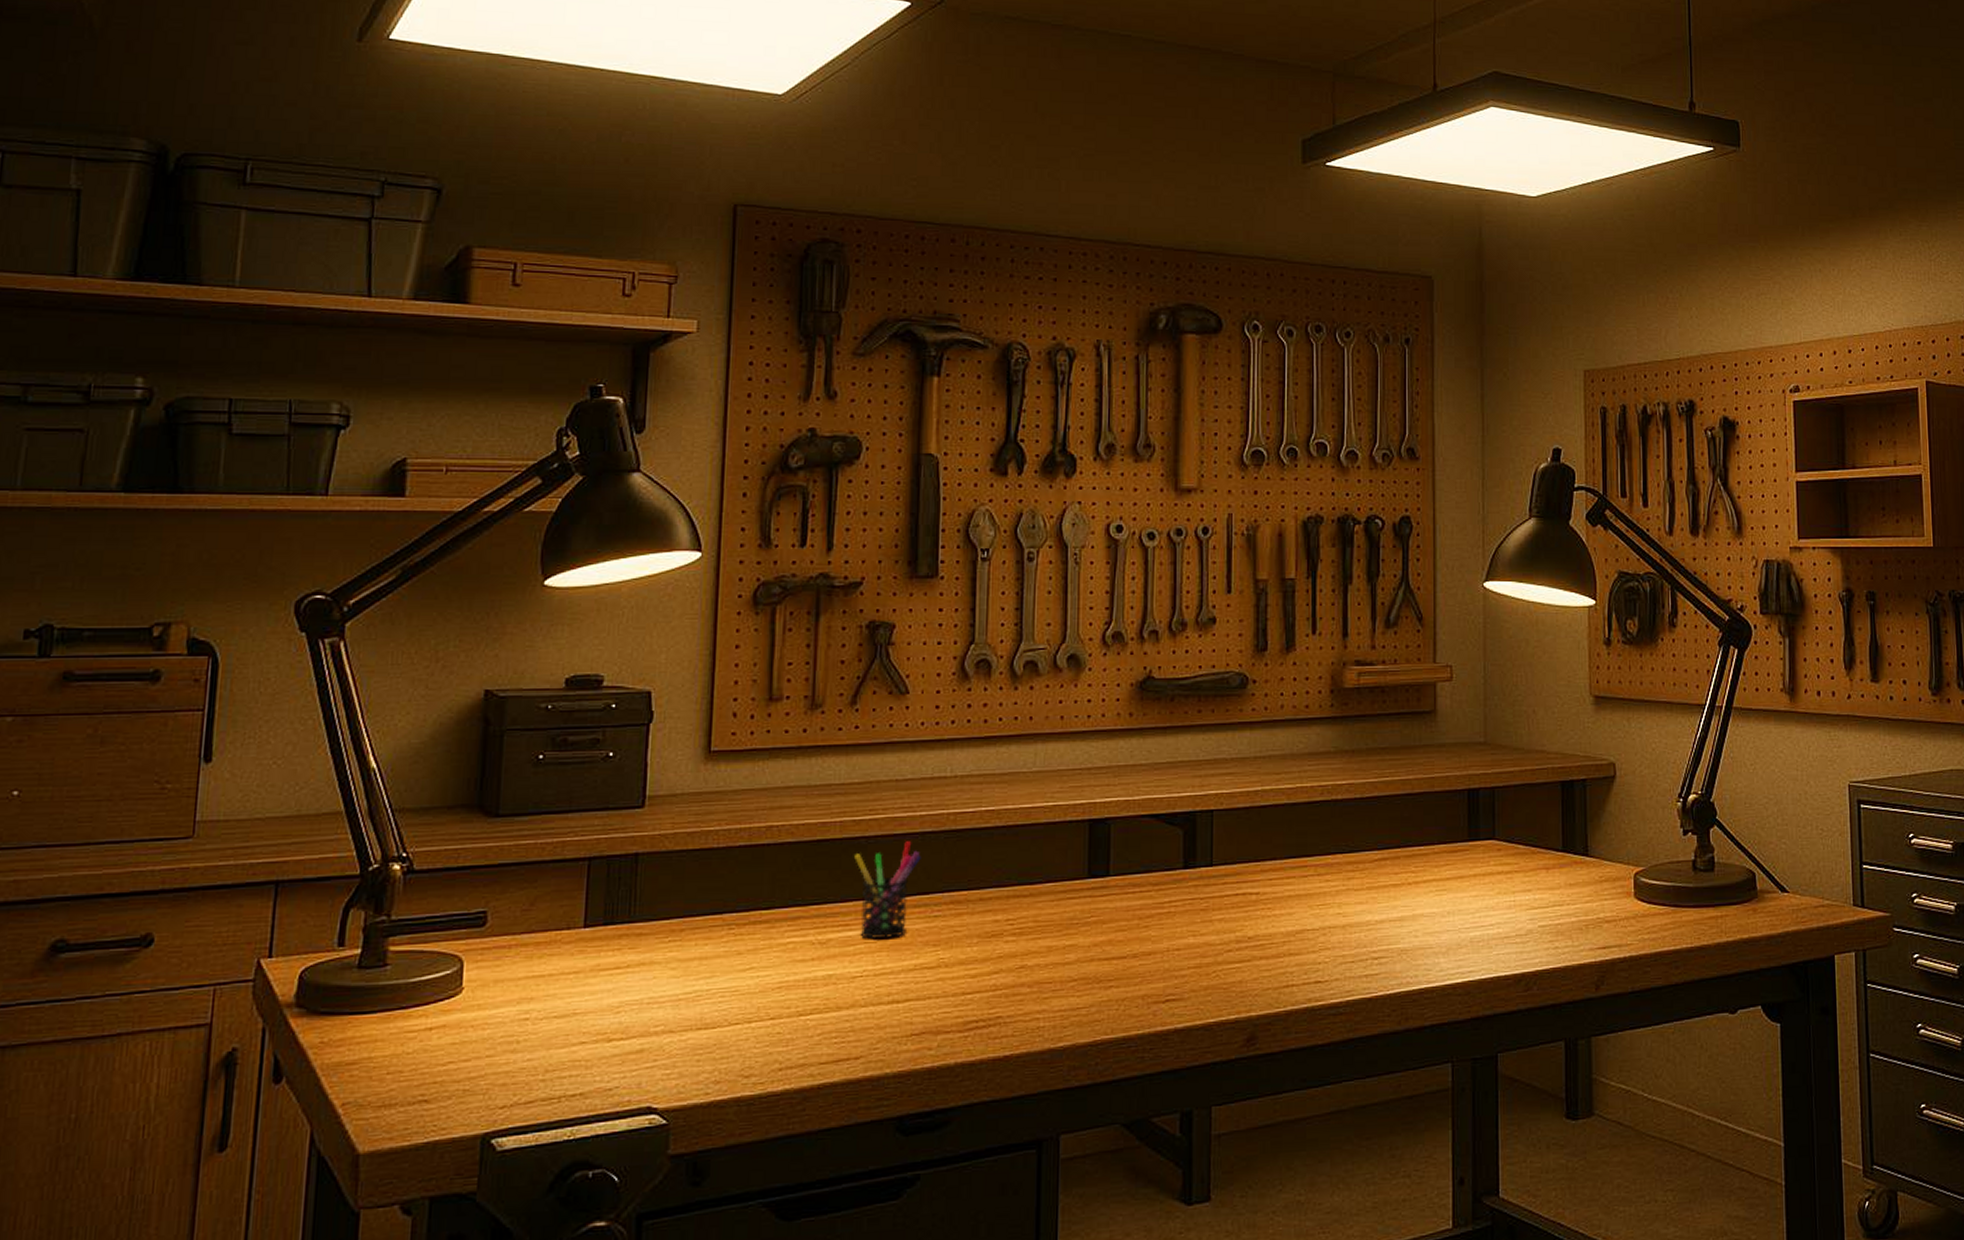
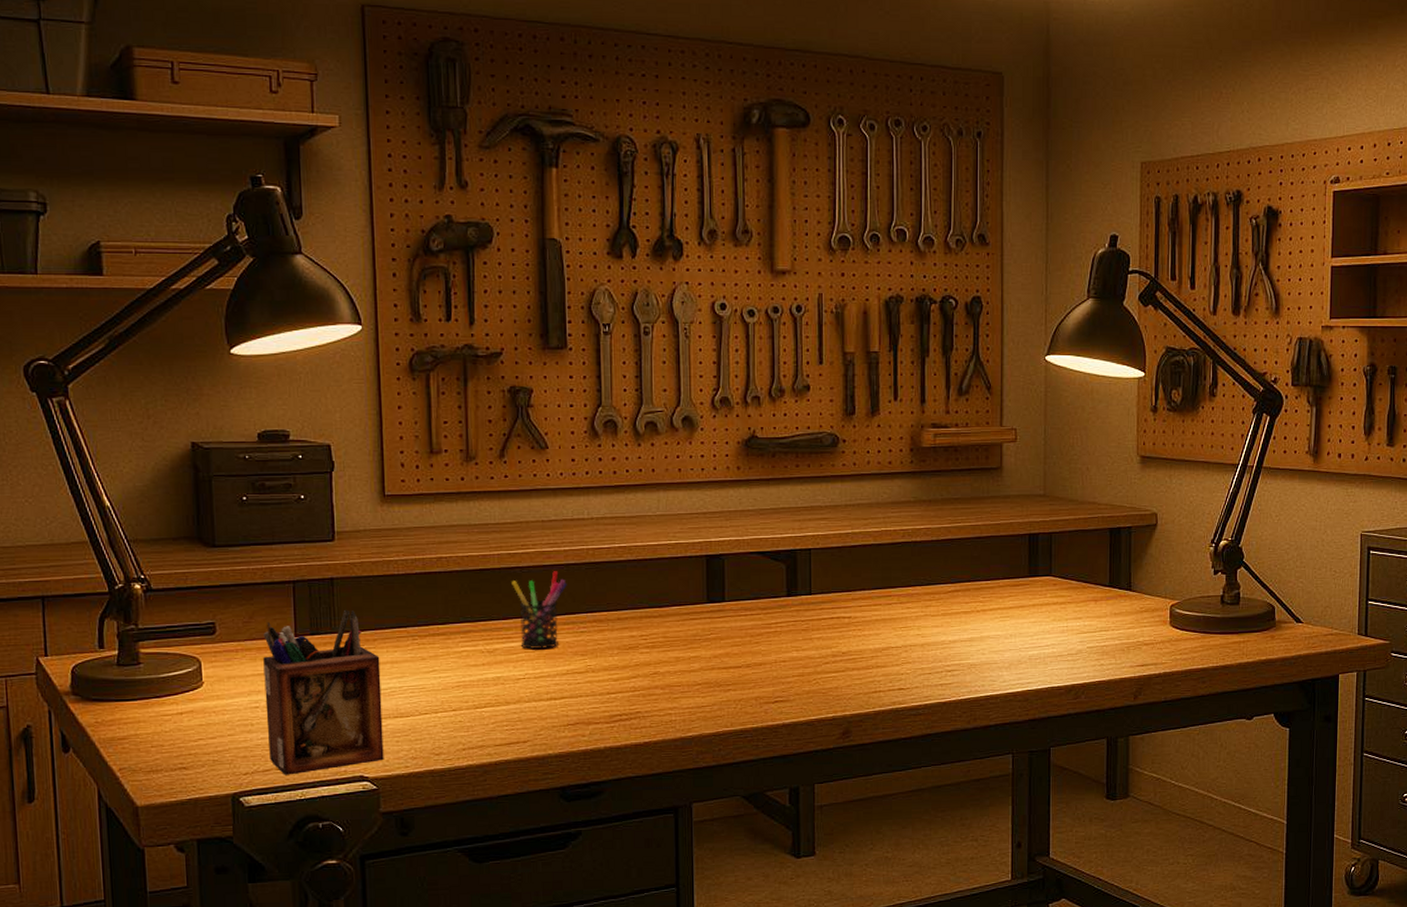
desk organizer: none [535,892,686,1108] -> present [263,609,384,775]

